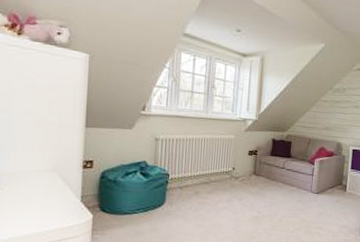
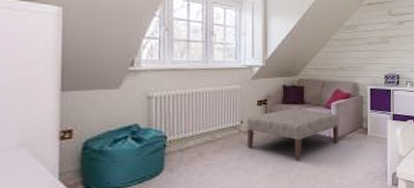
ottoman: none [237,160,322,207] -> present [246,108,340,160]

